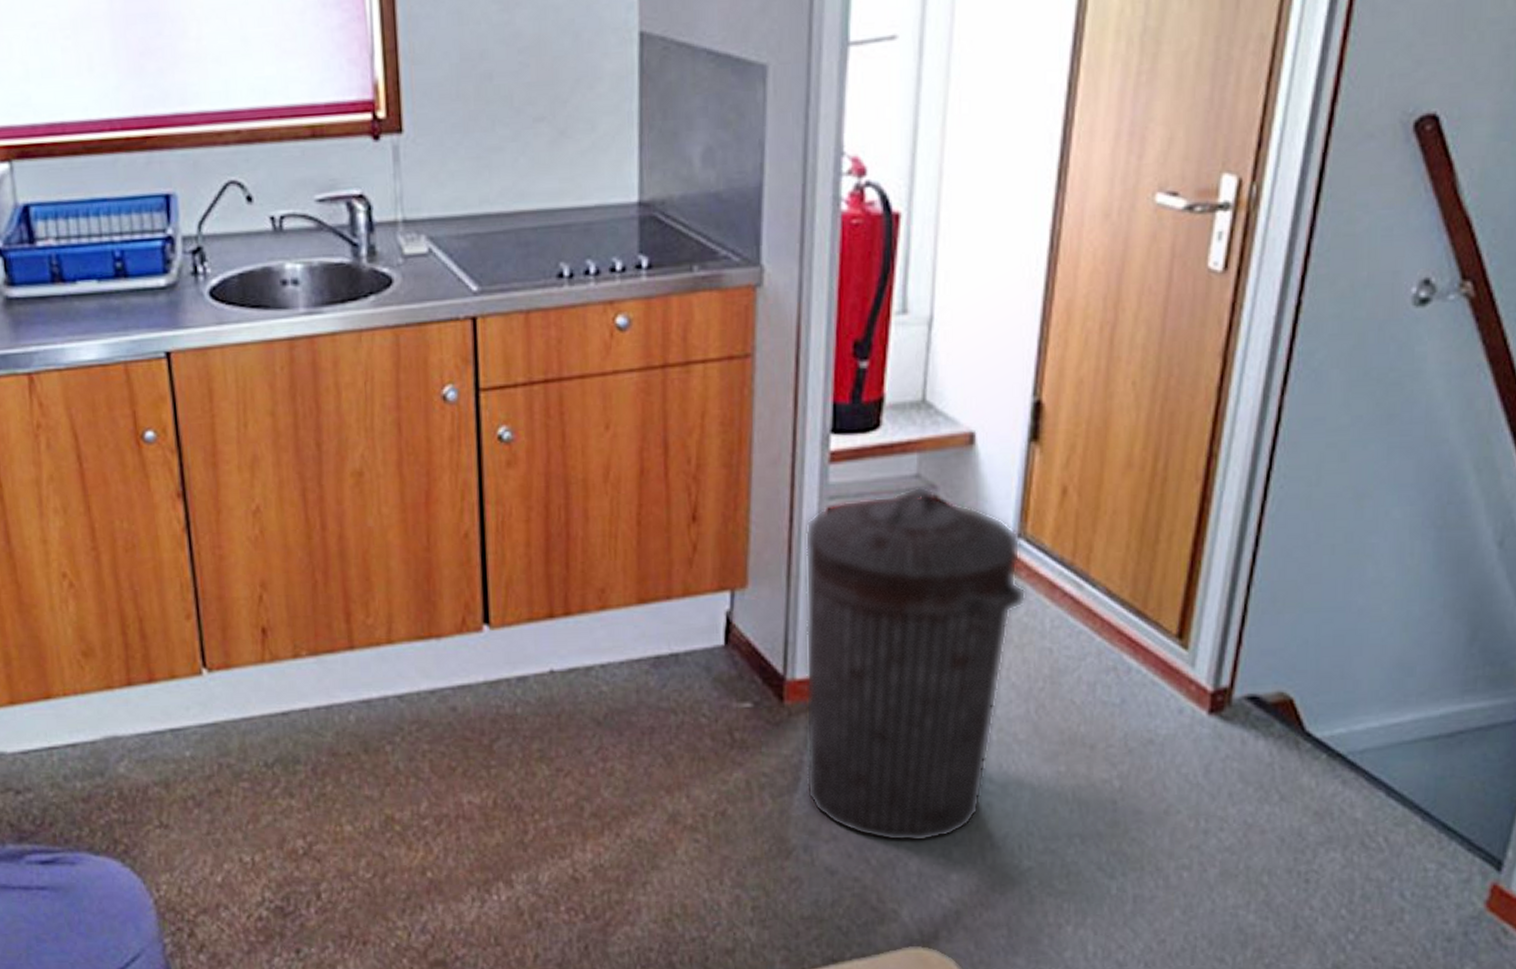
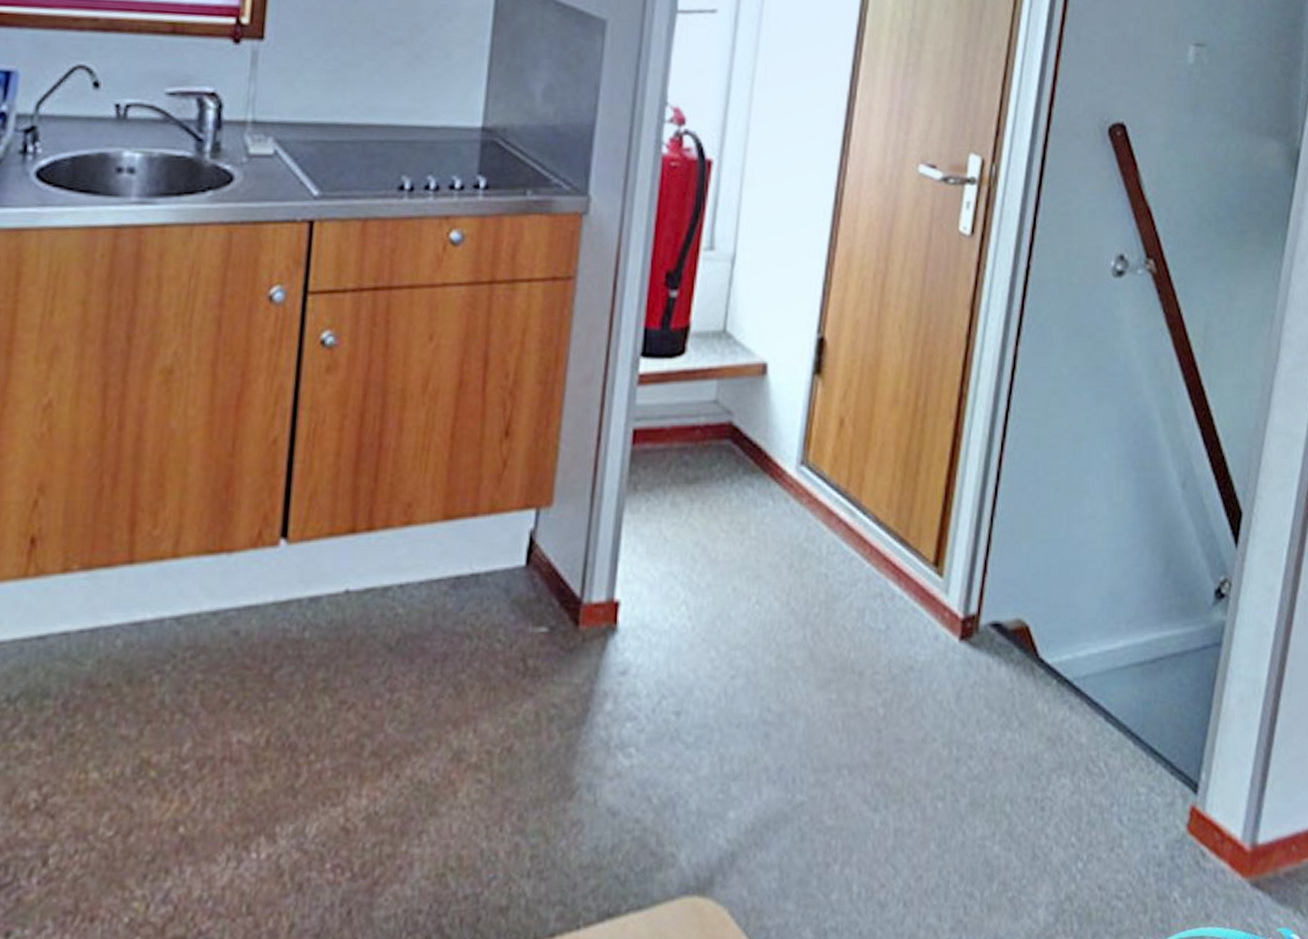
trash can: present [804,486,1026,843] -> none [594,412,807,778]

